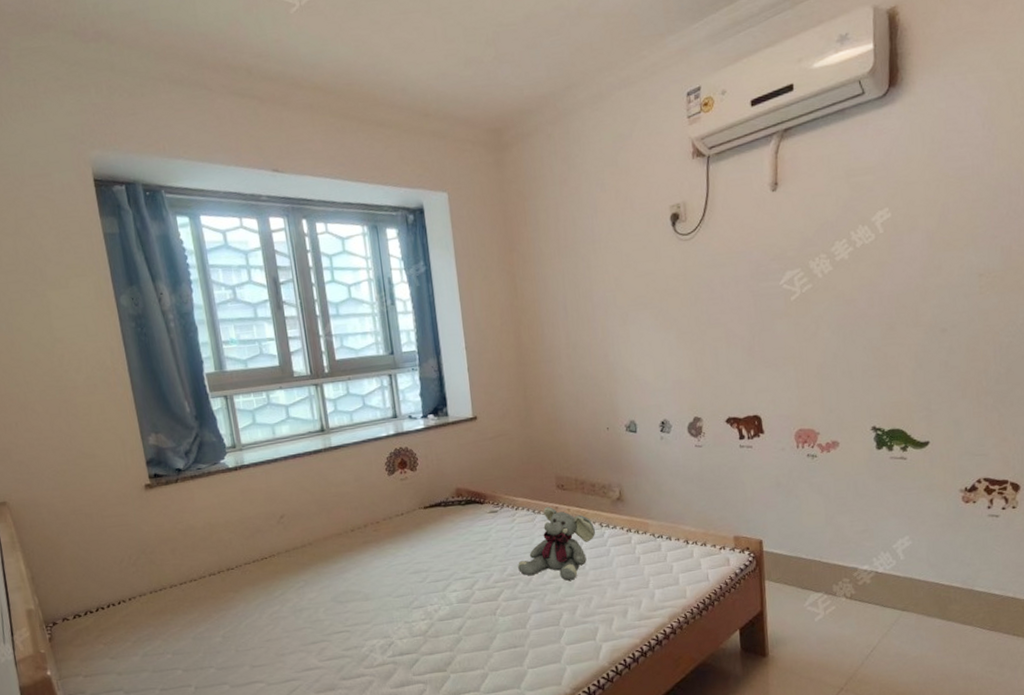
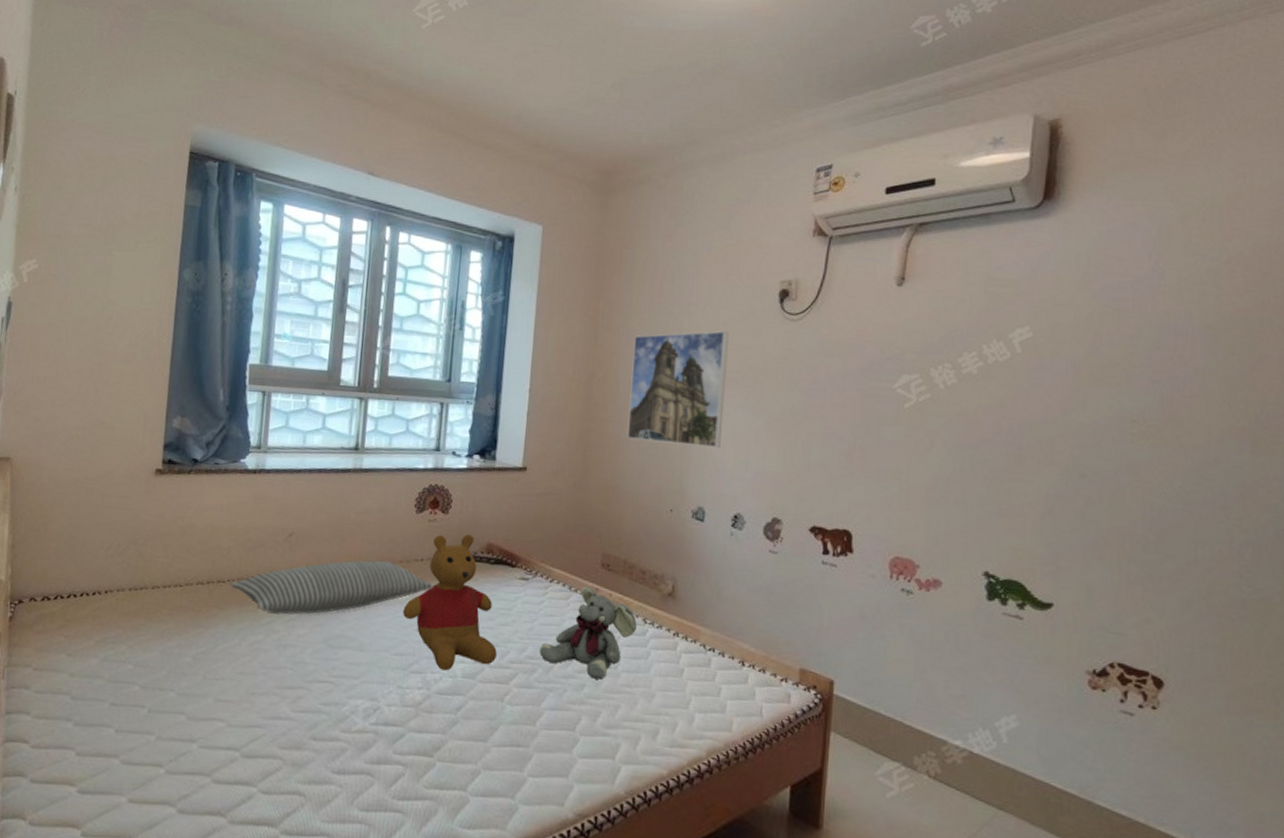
pillow: none [239,521,417,587] -> present [230,560,434,616]
teddy bear: none [395,484,483,601] -> present [403,534,497,671]
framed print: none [549,261,640,374] -> present [627,331,729,449]

